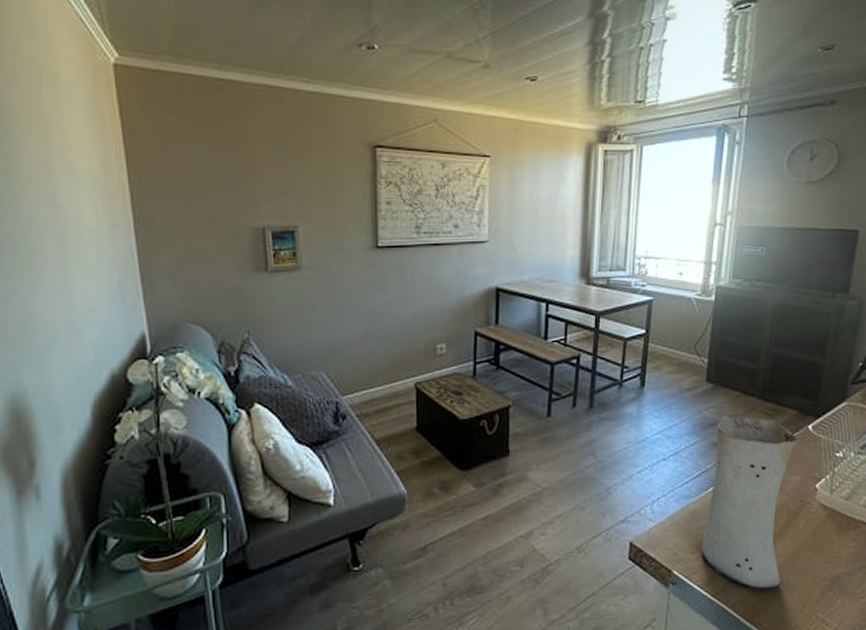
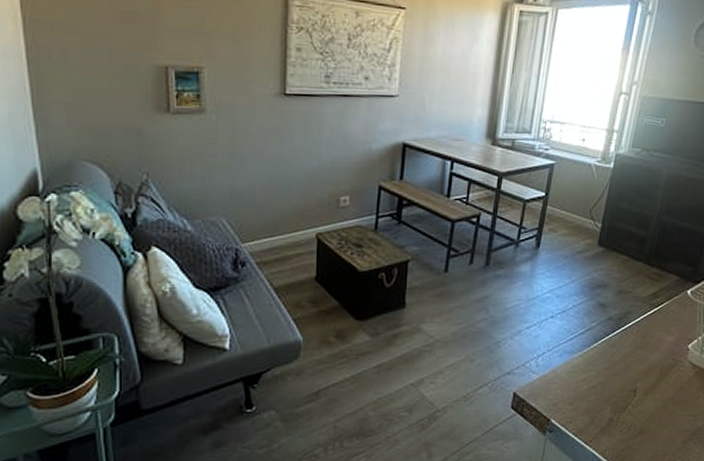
vase: present [702,413,797,590] -> none [579,276,676,438]

